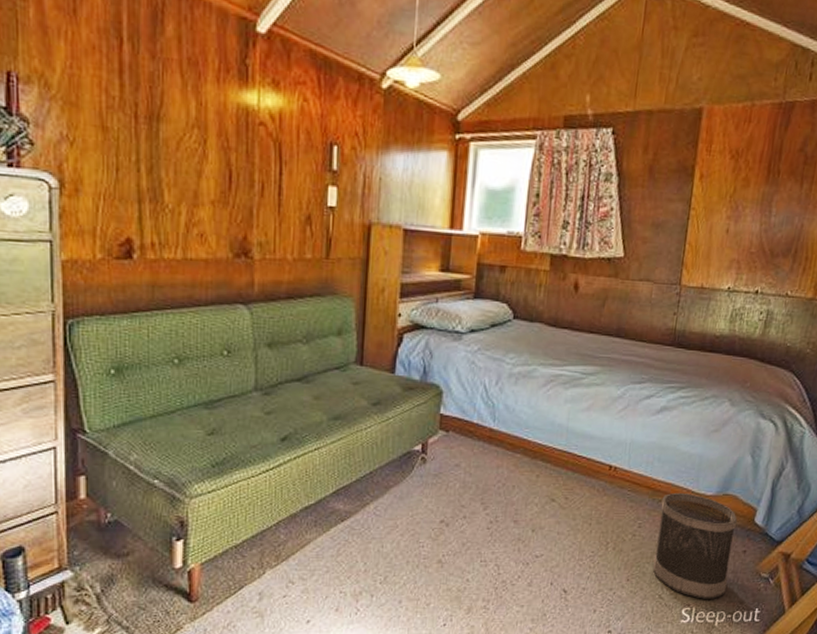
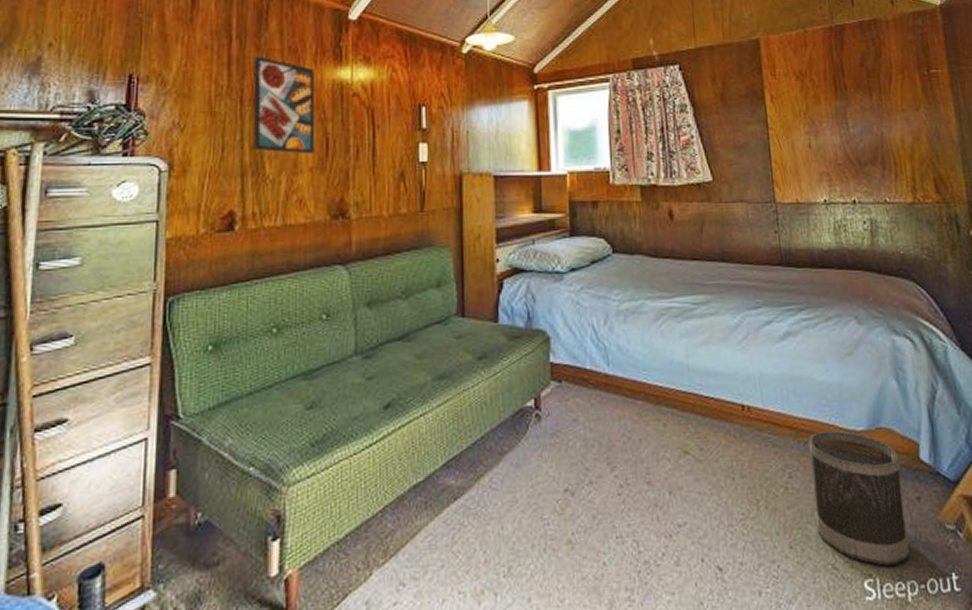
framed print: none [149,65,218,186] -> present [253,56,316,155]

